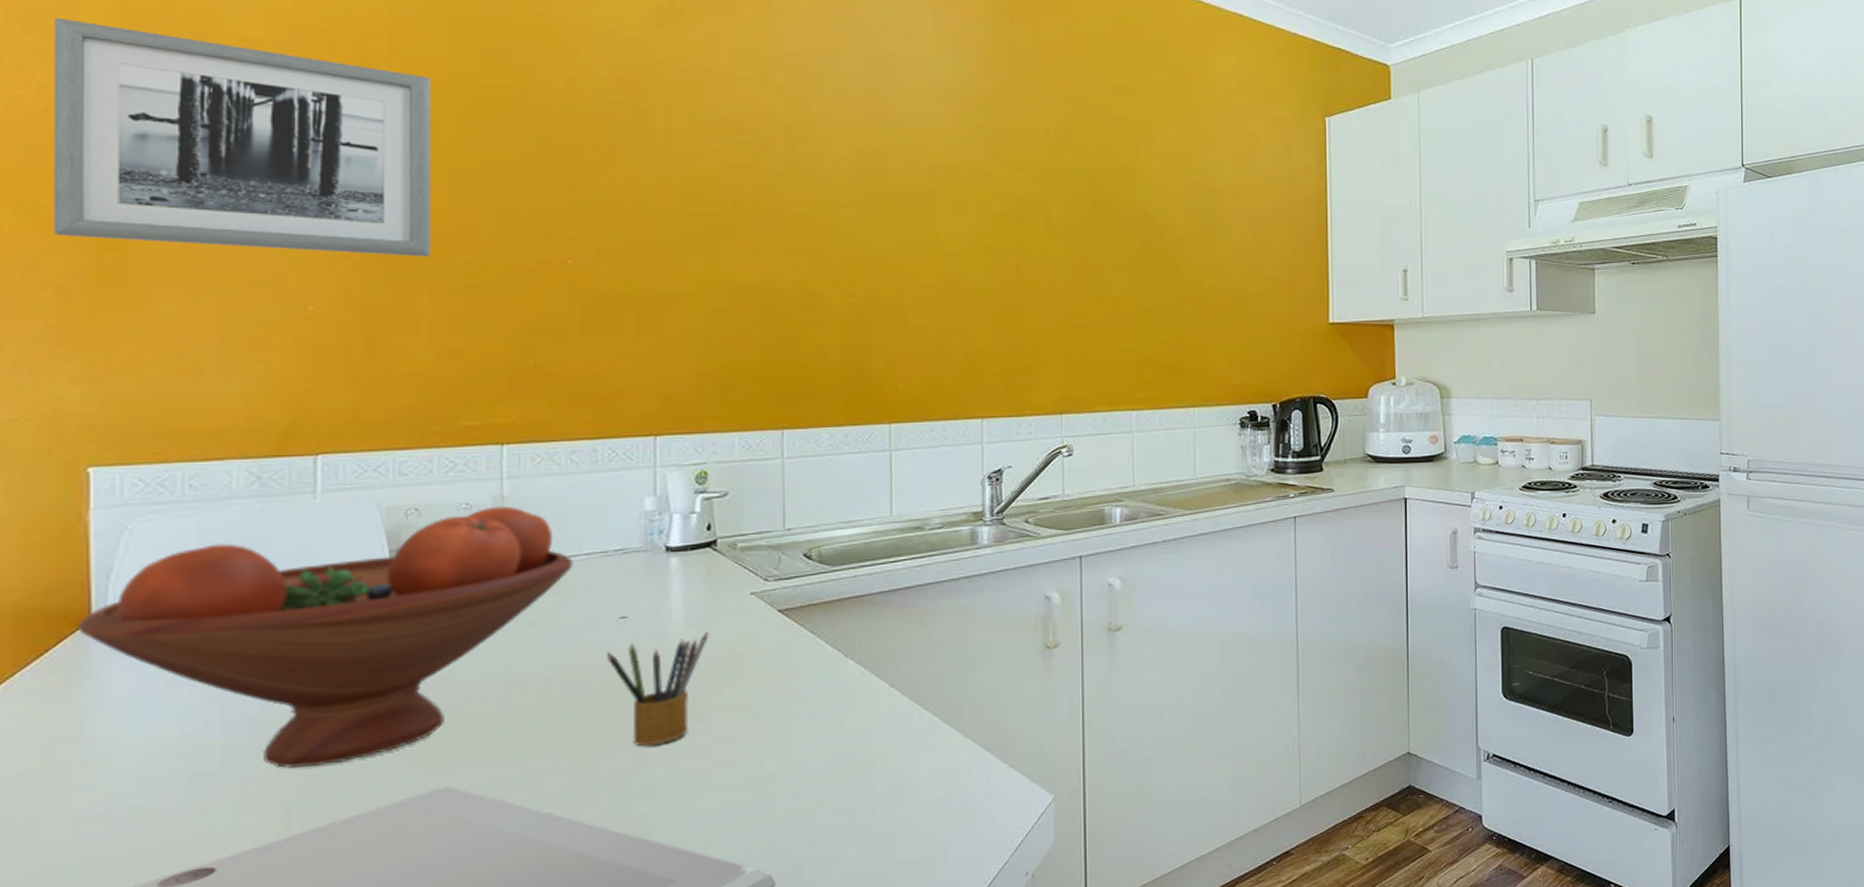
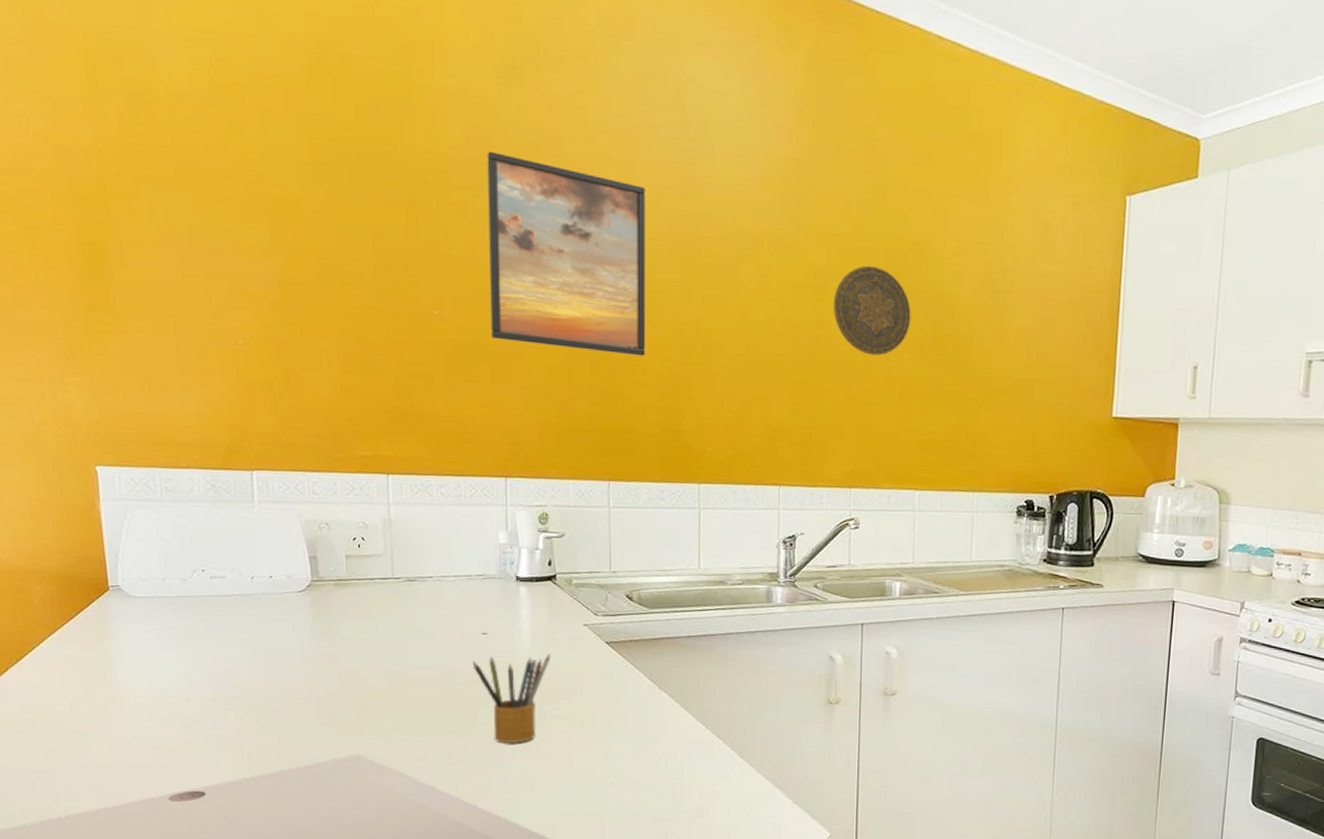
wall art: present [53,17,431,257] -> none [38,70,327,301]
fruit bowl: present [78,506,573,768] -> none [100,527,445,725]
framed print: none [639,92,826,294] -> present [487,151,646,356]
decorative plate: none [1035,191,1118,278] -> present [833,265,911,356]

